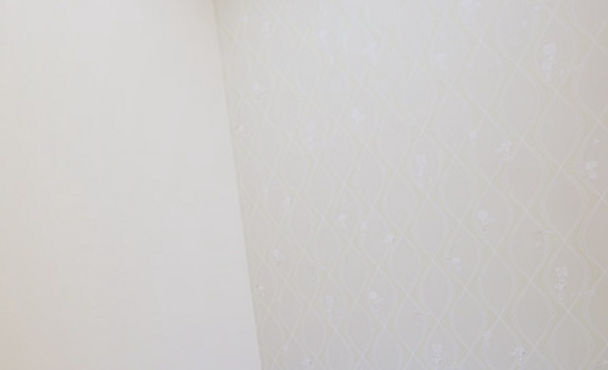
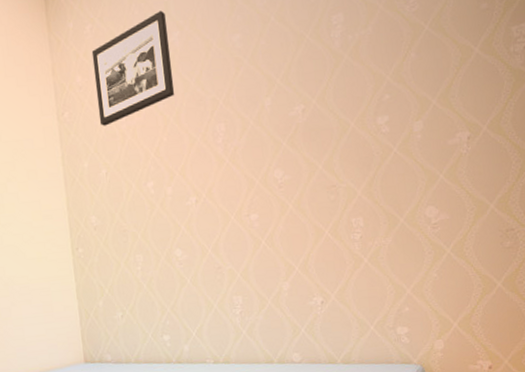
picture frame: none [271,15,371,146] -> present [91,11,175,126]

